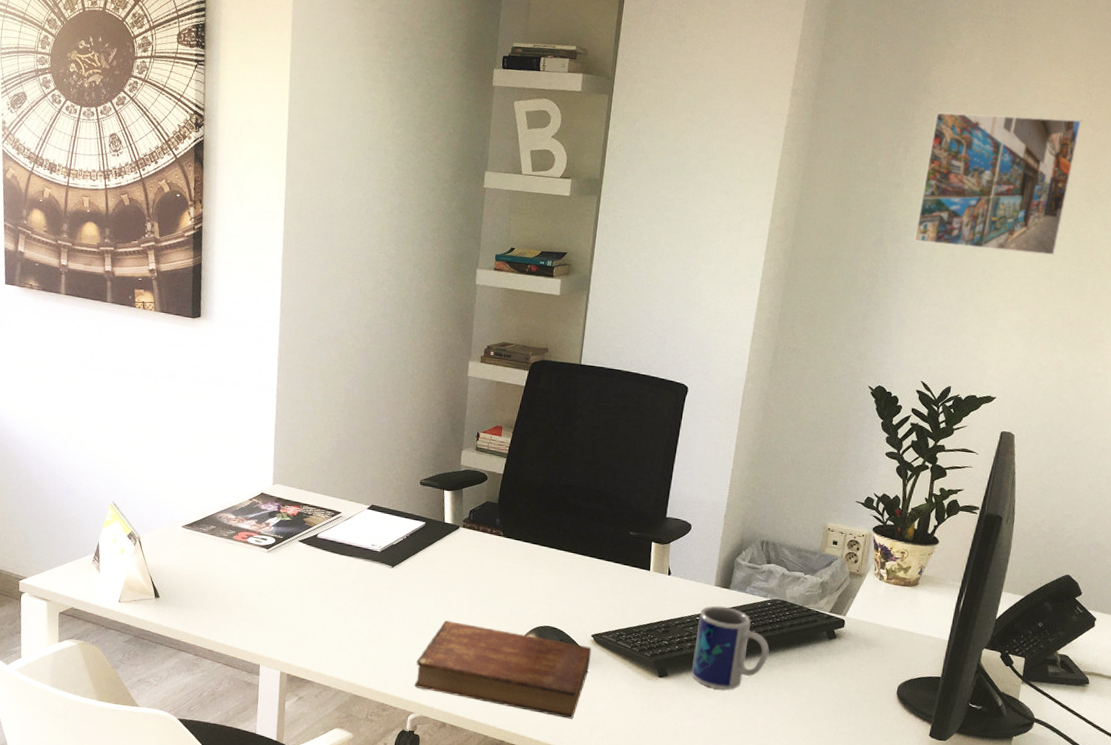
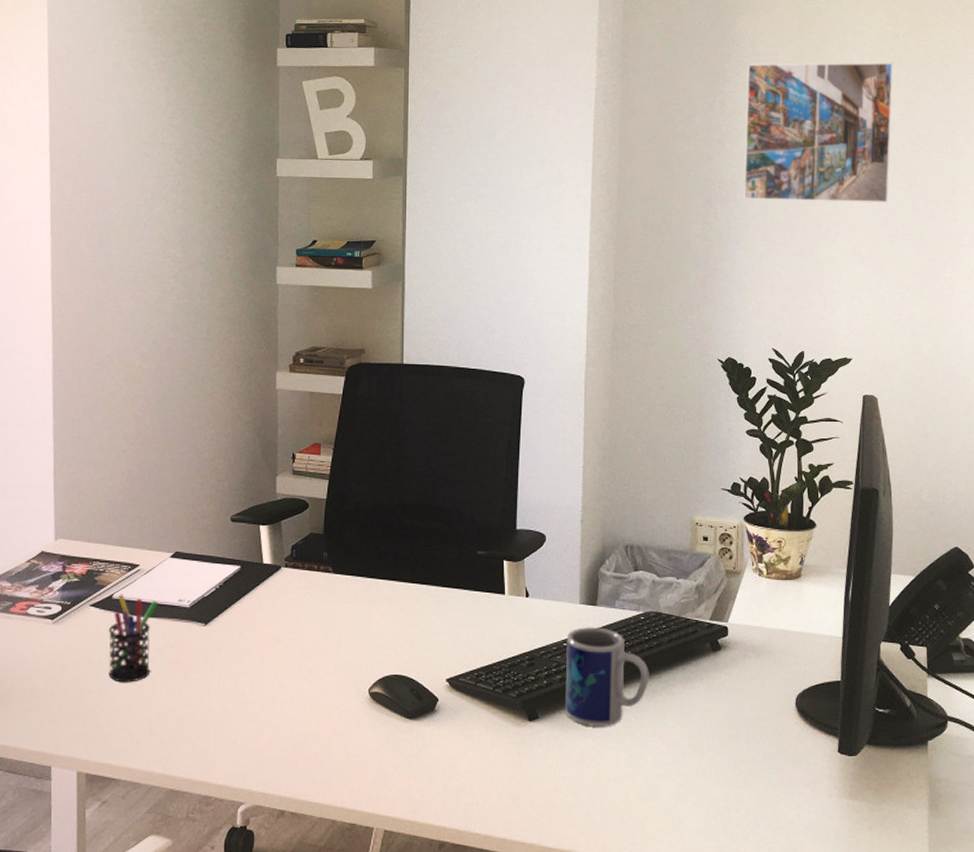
pen holder: none [310,534,355,607] -> present [108,594,158,683]
bible: present [415,620,592,719] -> none [243,682,448,786]

